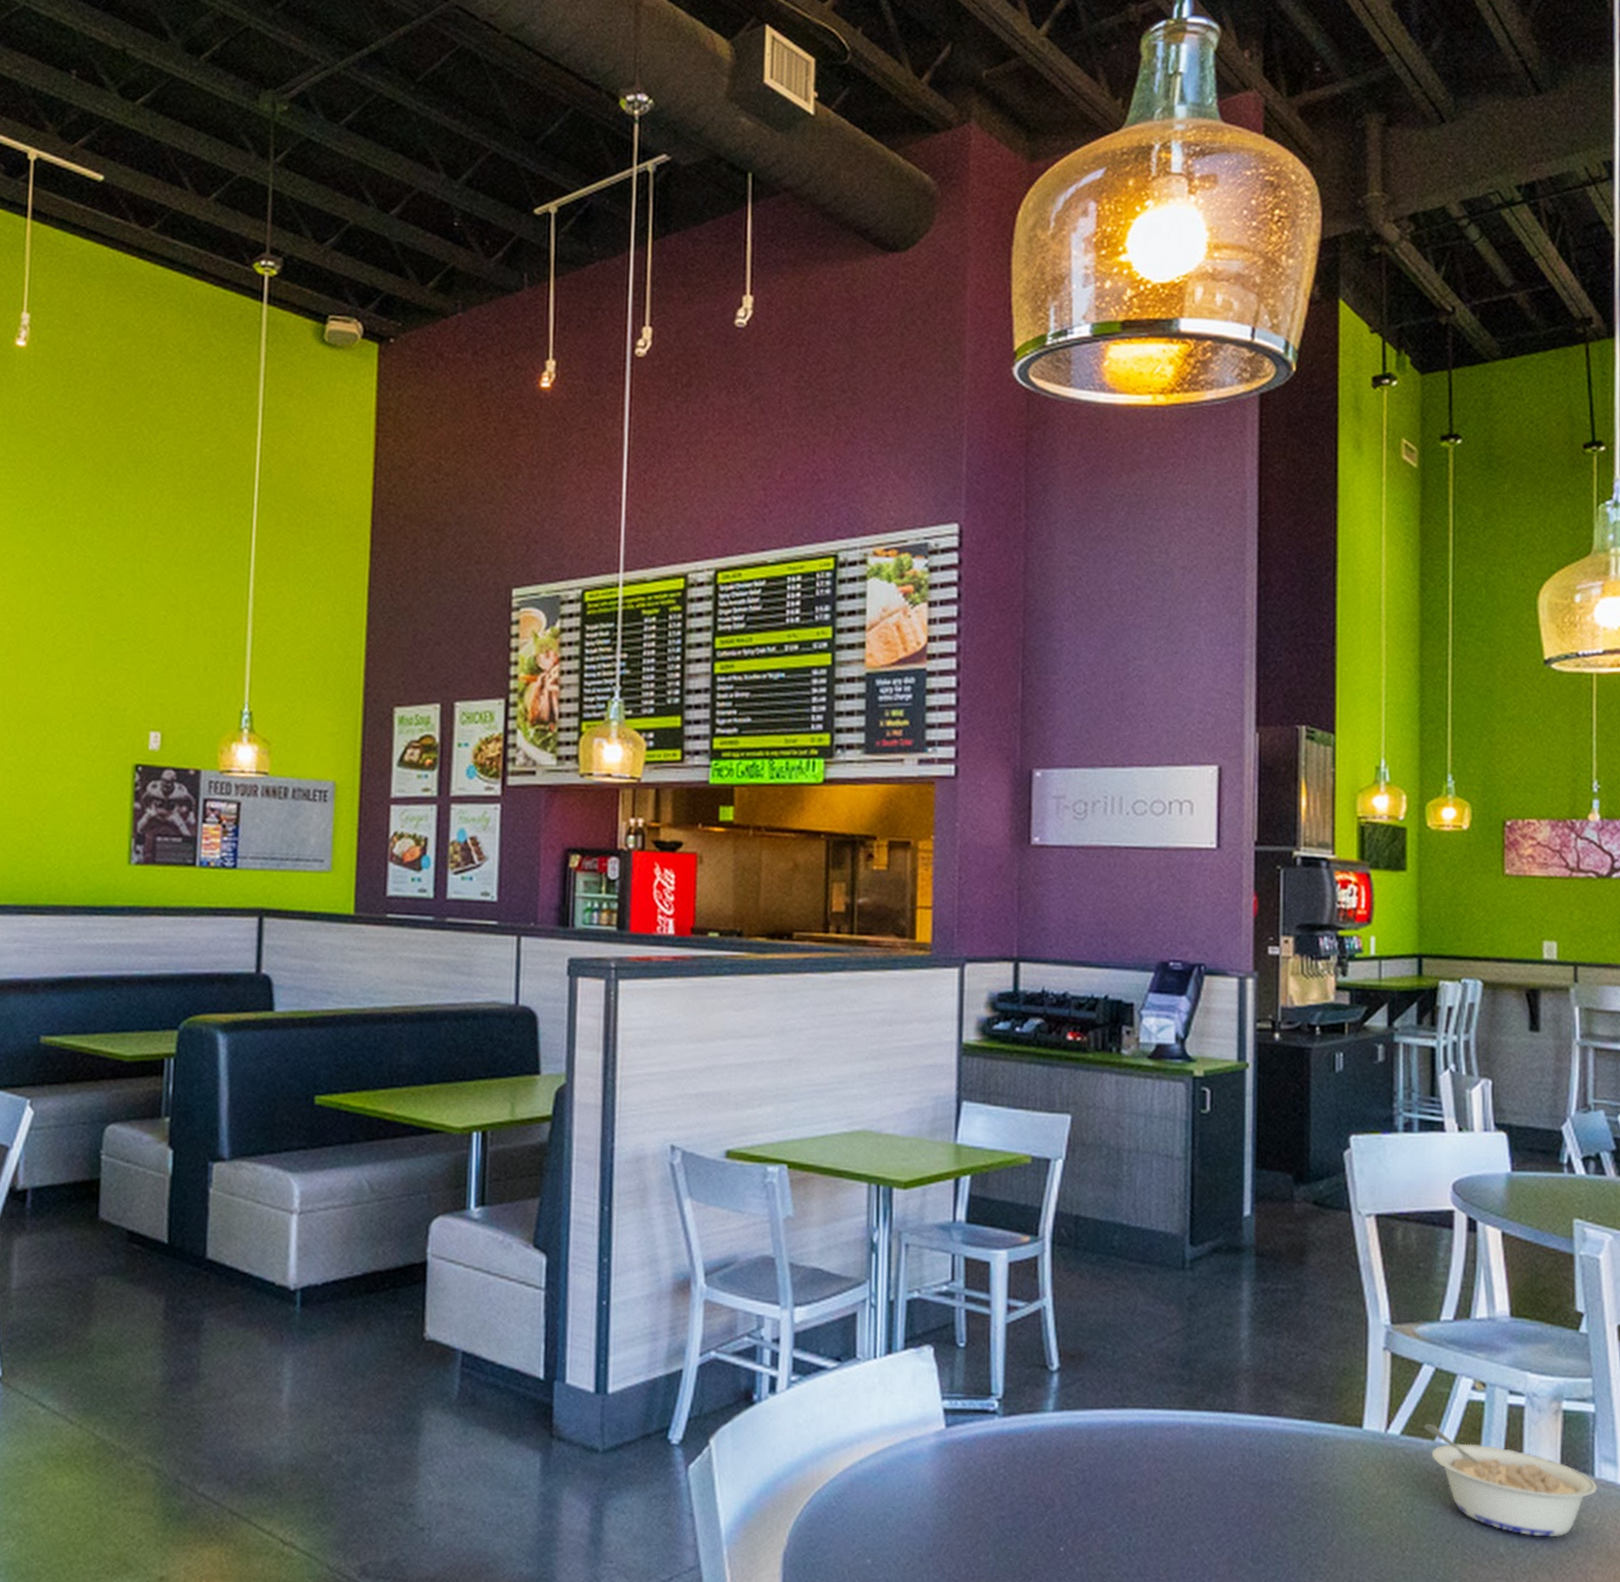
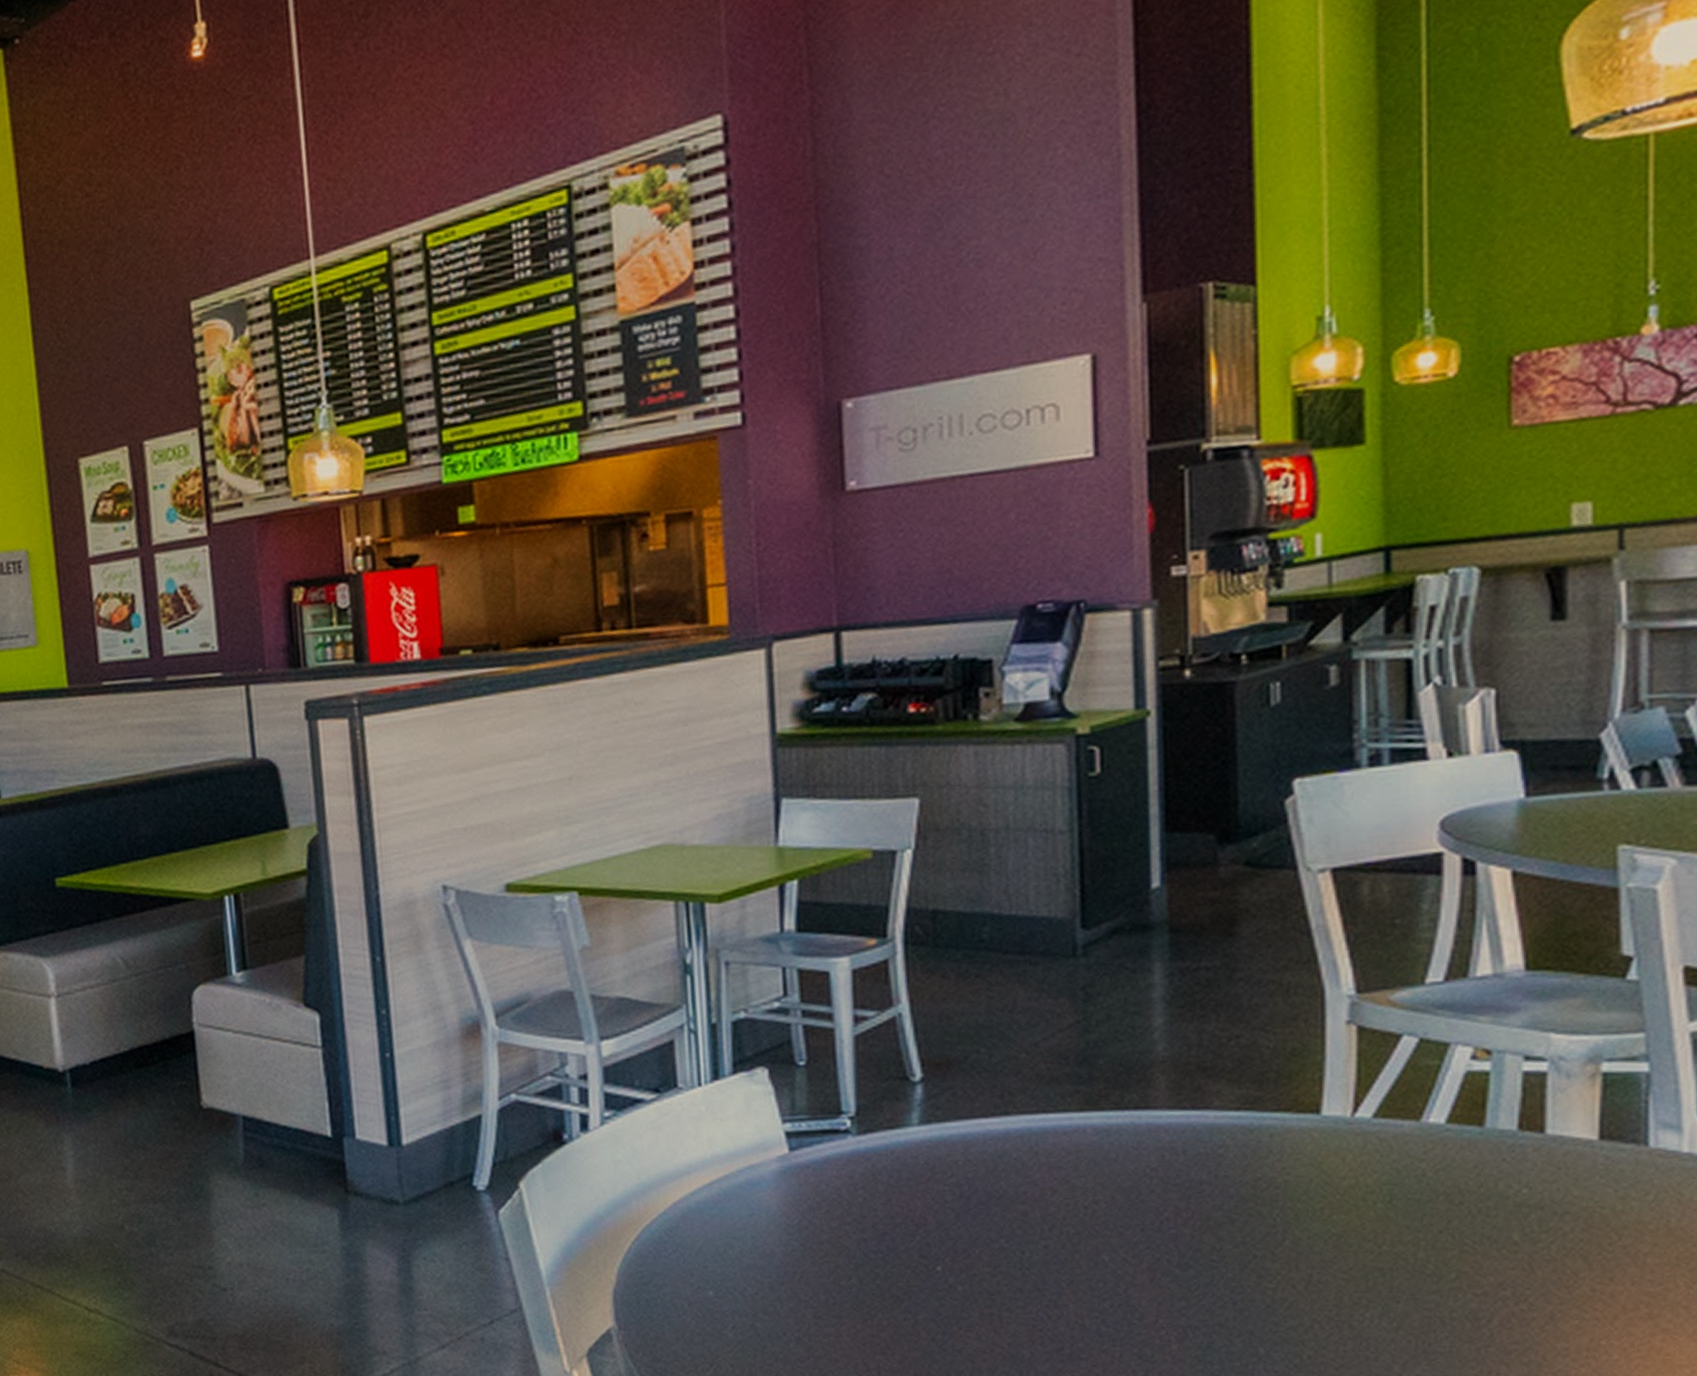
legume: present [1423,1423,1598,1537] -> none [1404,1101,1653,1220]

